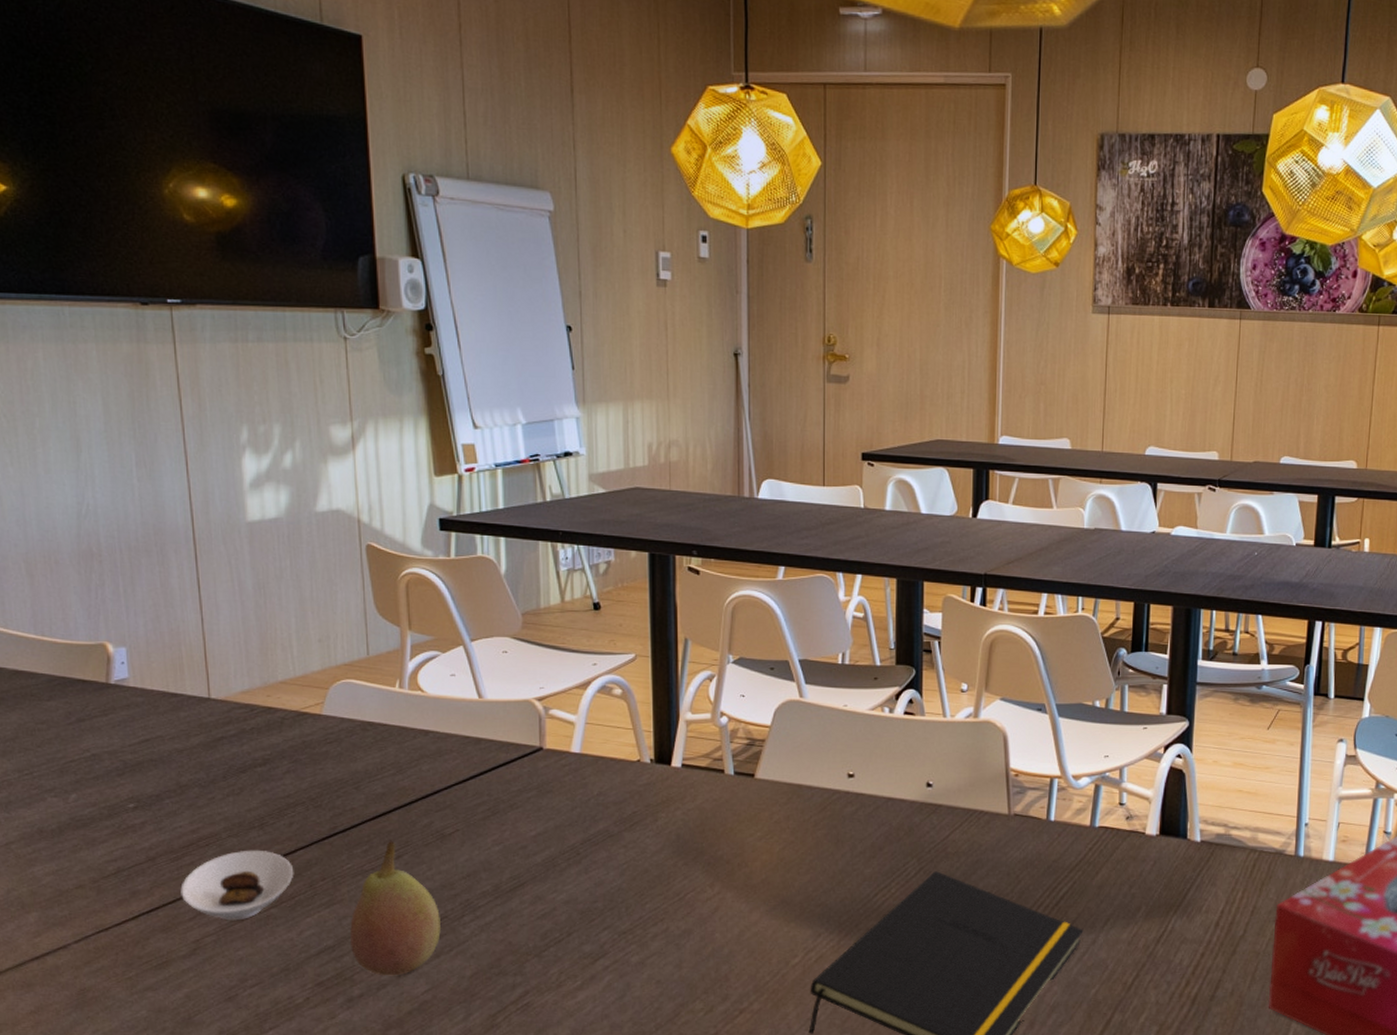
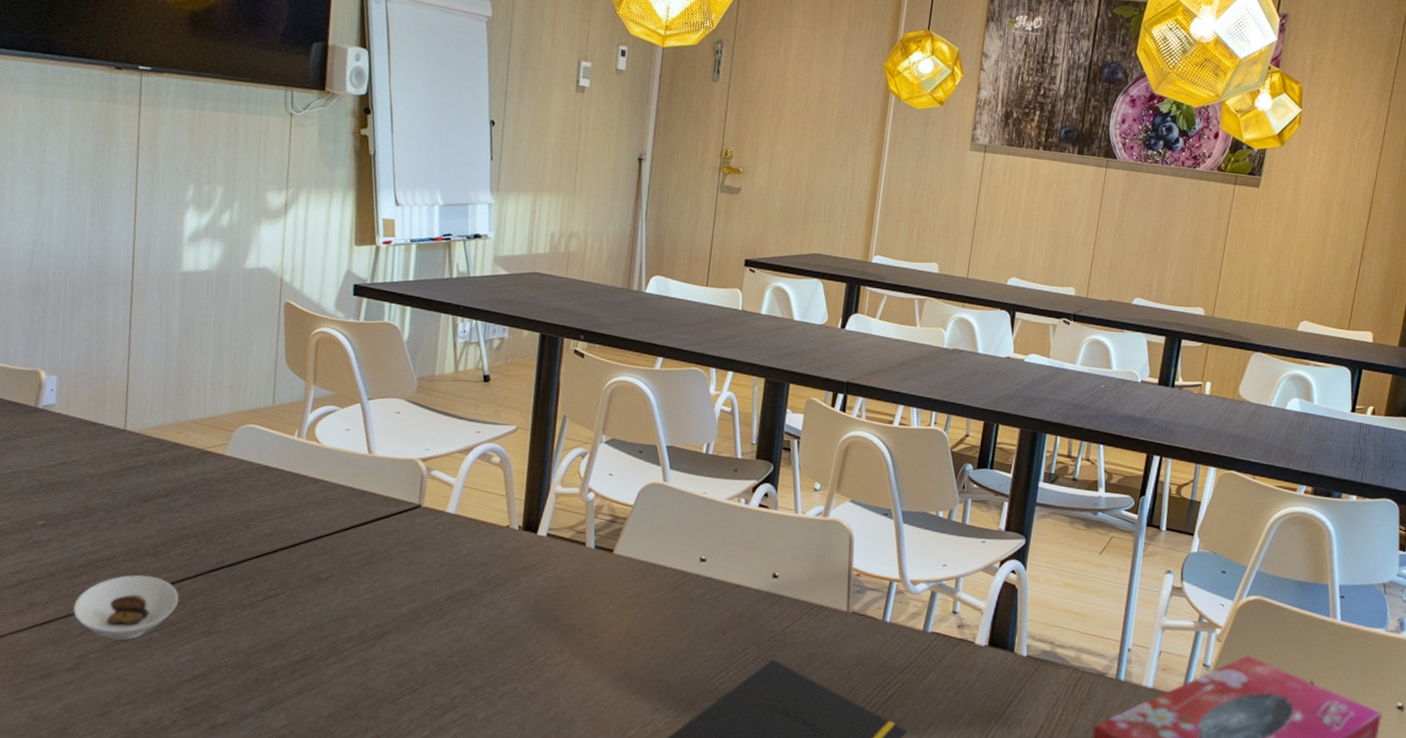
fruit: present [350,840,442,976] -> none [221,578,307,708]

